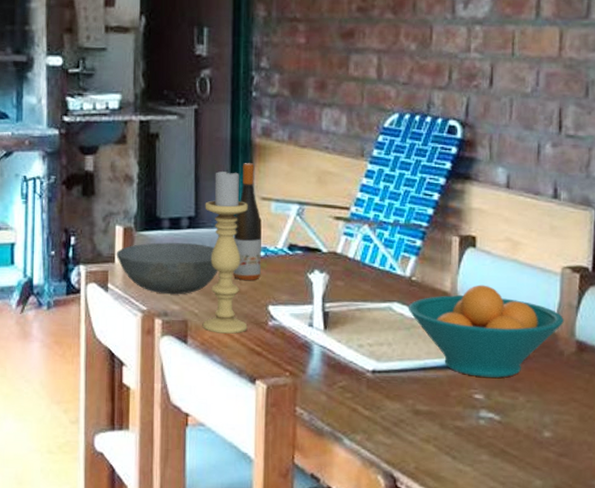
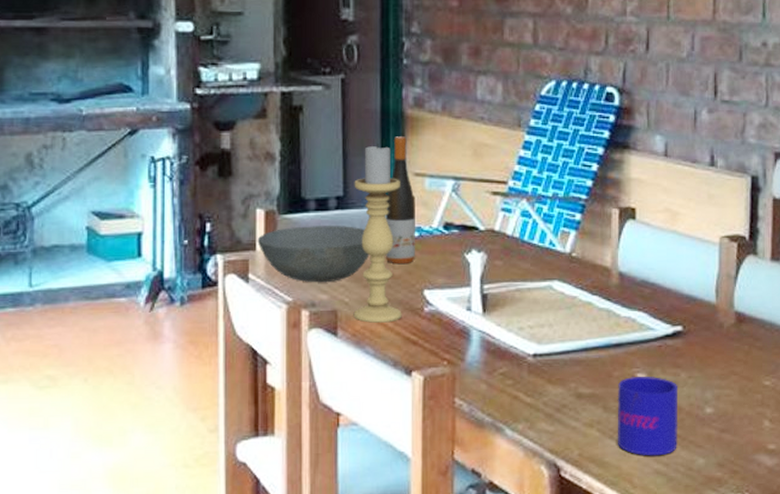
fruit bowl: present [408,284,564,378] -> none [568,258,723,355]
mug: none [454,396,516,475] -> present [617,376,679,456]

